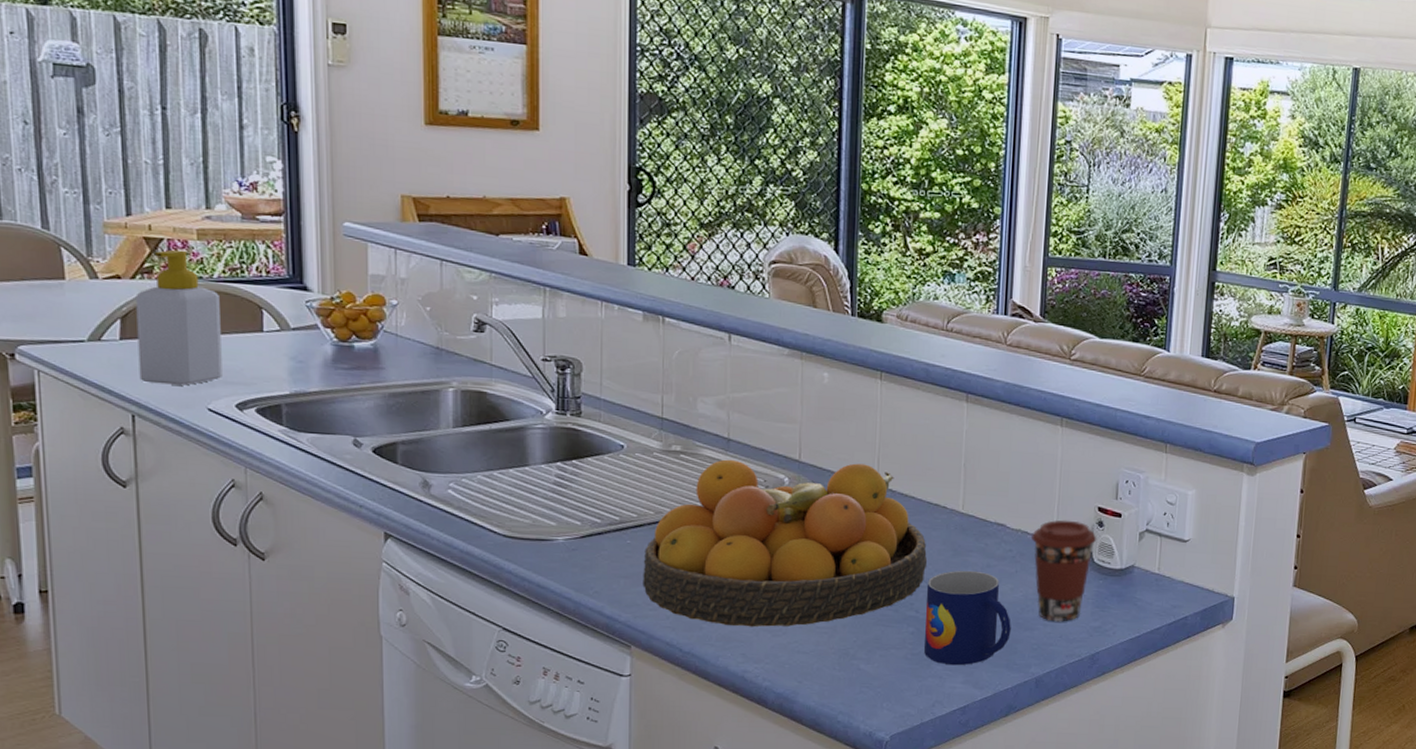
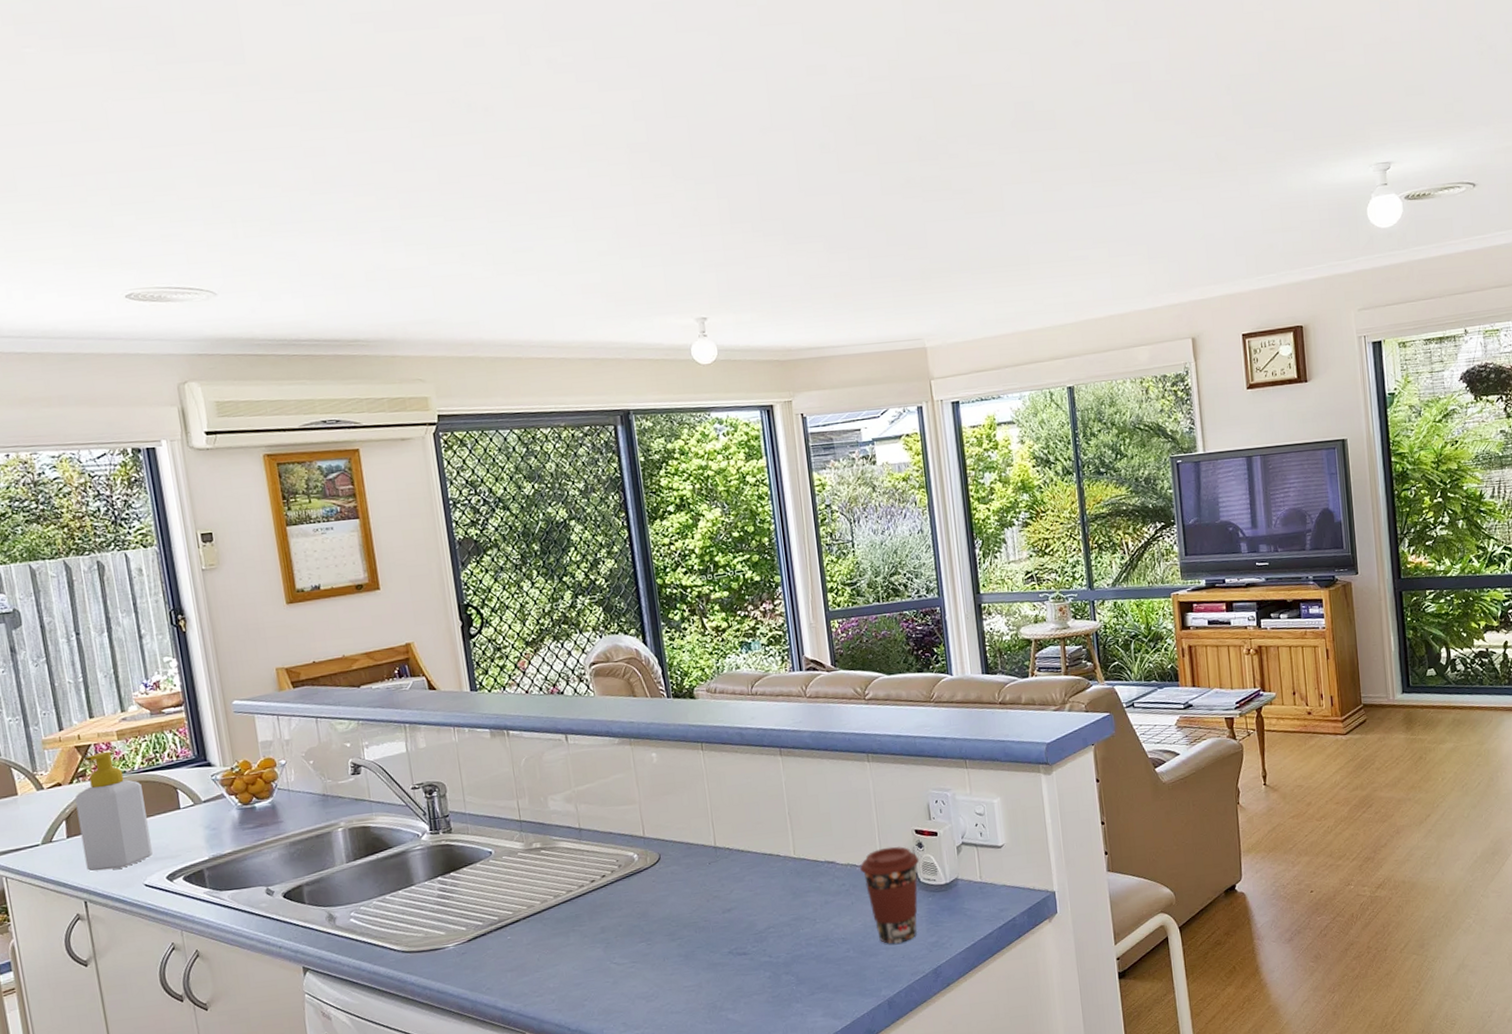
fruit bowl: present [642,459,928,627] -> none [524,829,772,1000]
mug: present [924,570,1011,666] -> none [774,909,858,1002]

